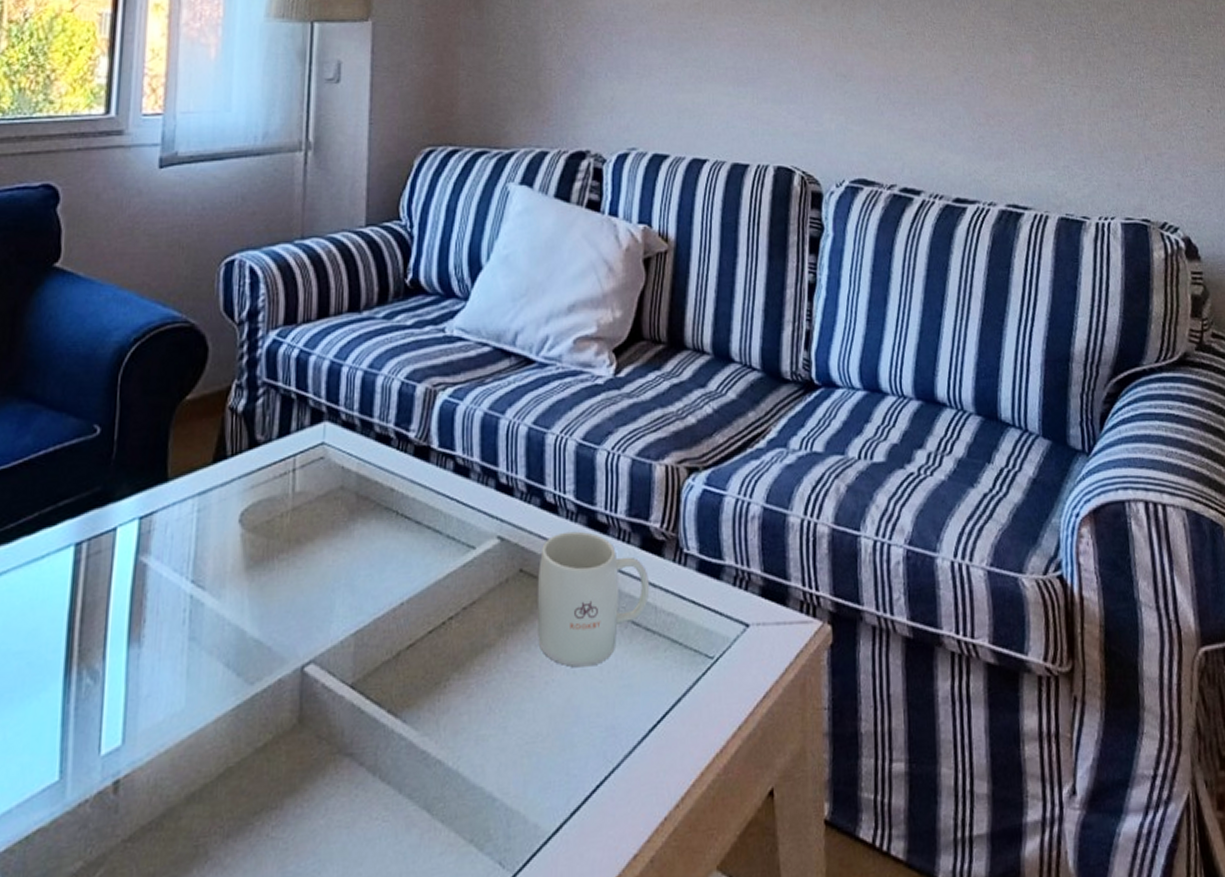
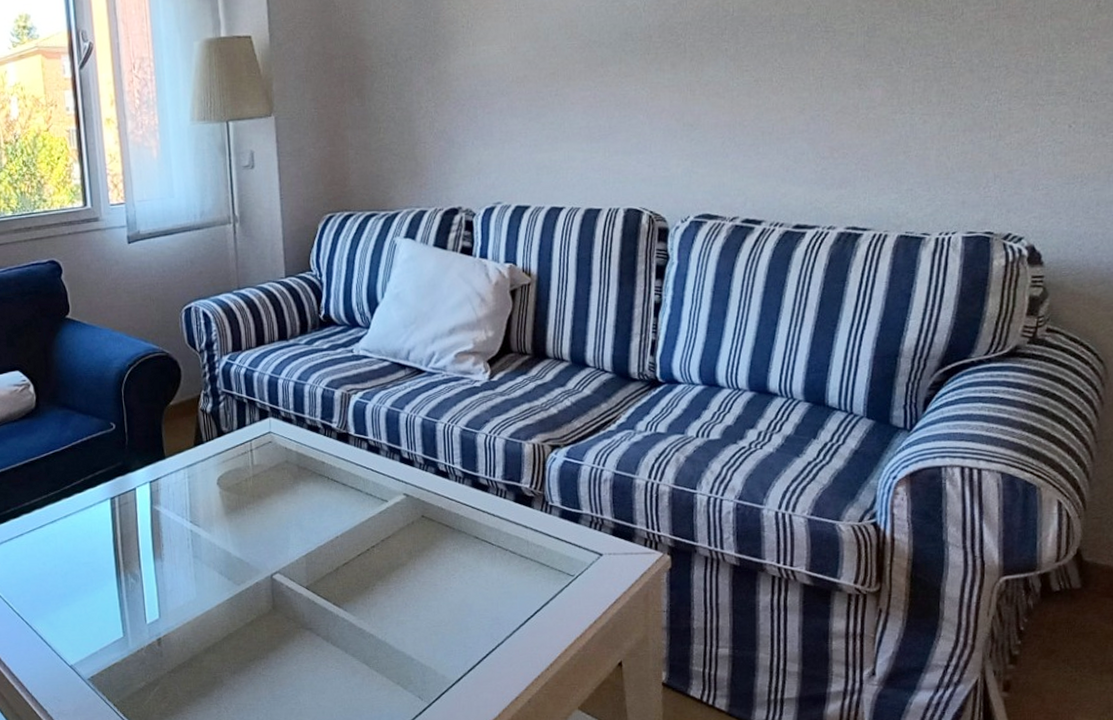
mug: present [537,531,650,668] -> none [435,490,523,580]

